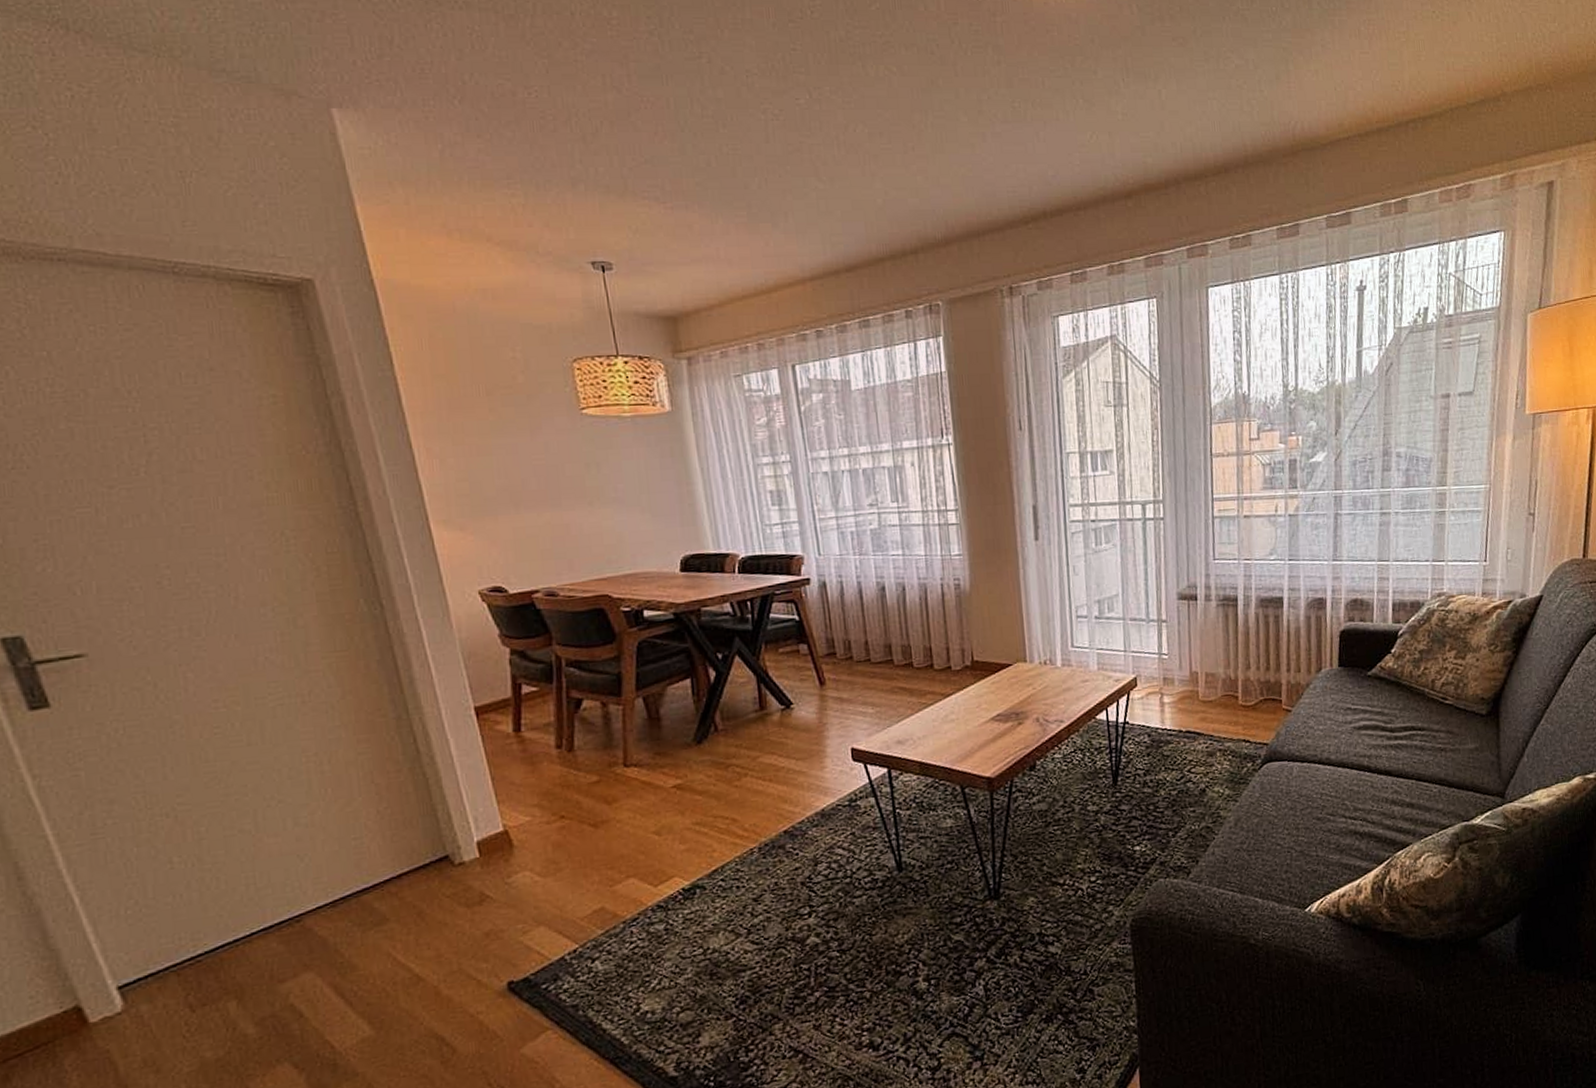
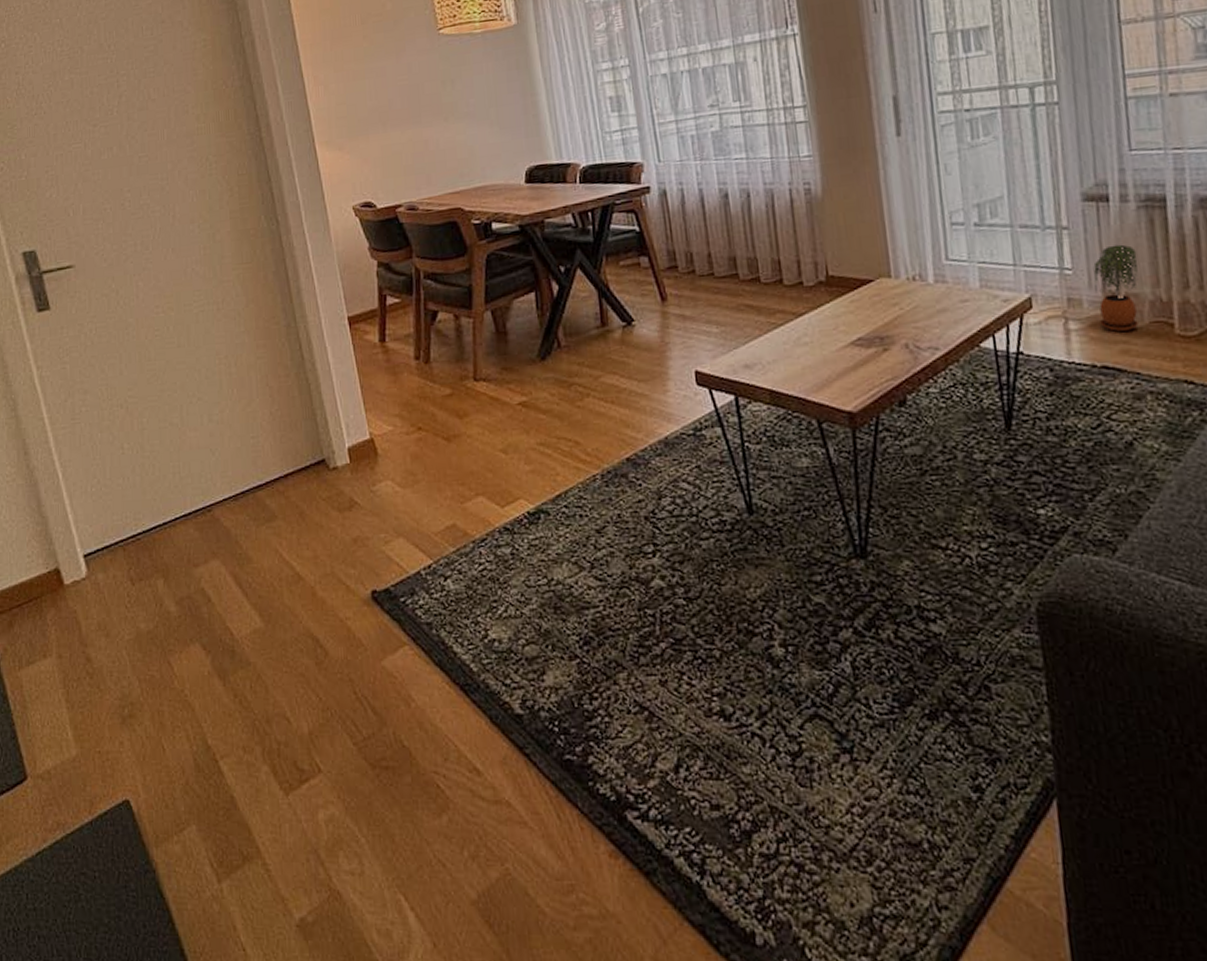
potted plant: none [1183,634,1216,704] -> present [1093,244,1139,331]

